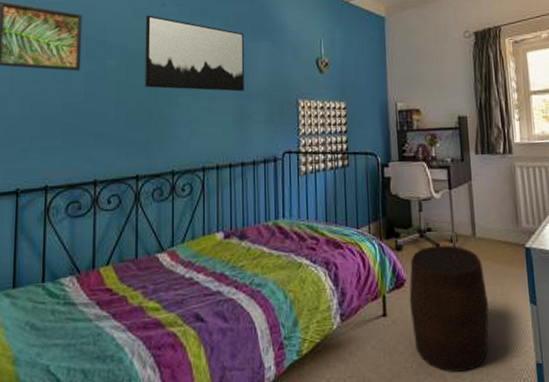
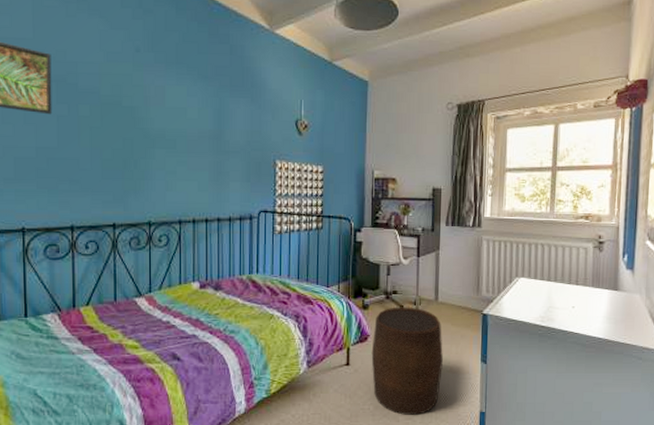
wall art: present [145,15,244,92] -> none [119,60,222,148]

